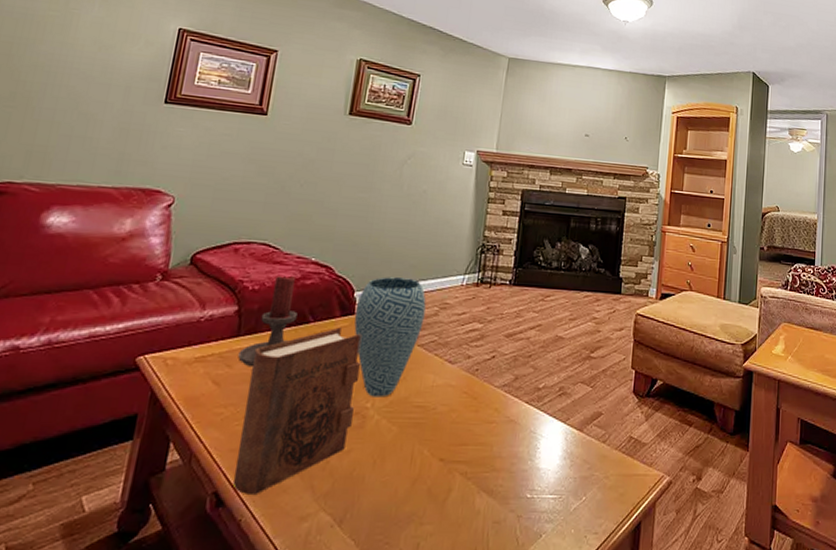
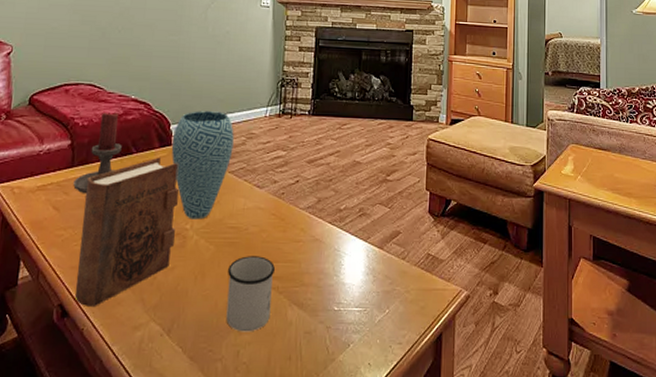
mug: none [406,438,464,522] -> present [226,256,275,332]

